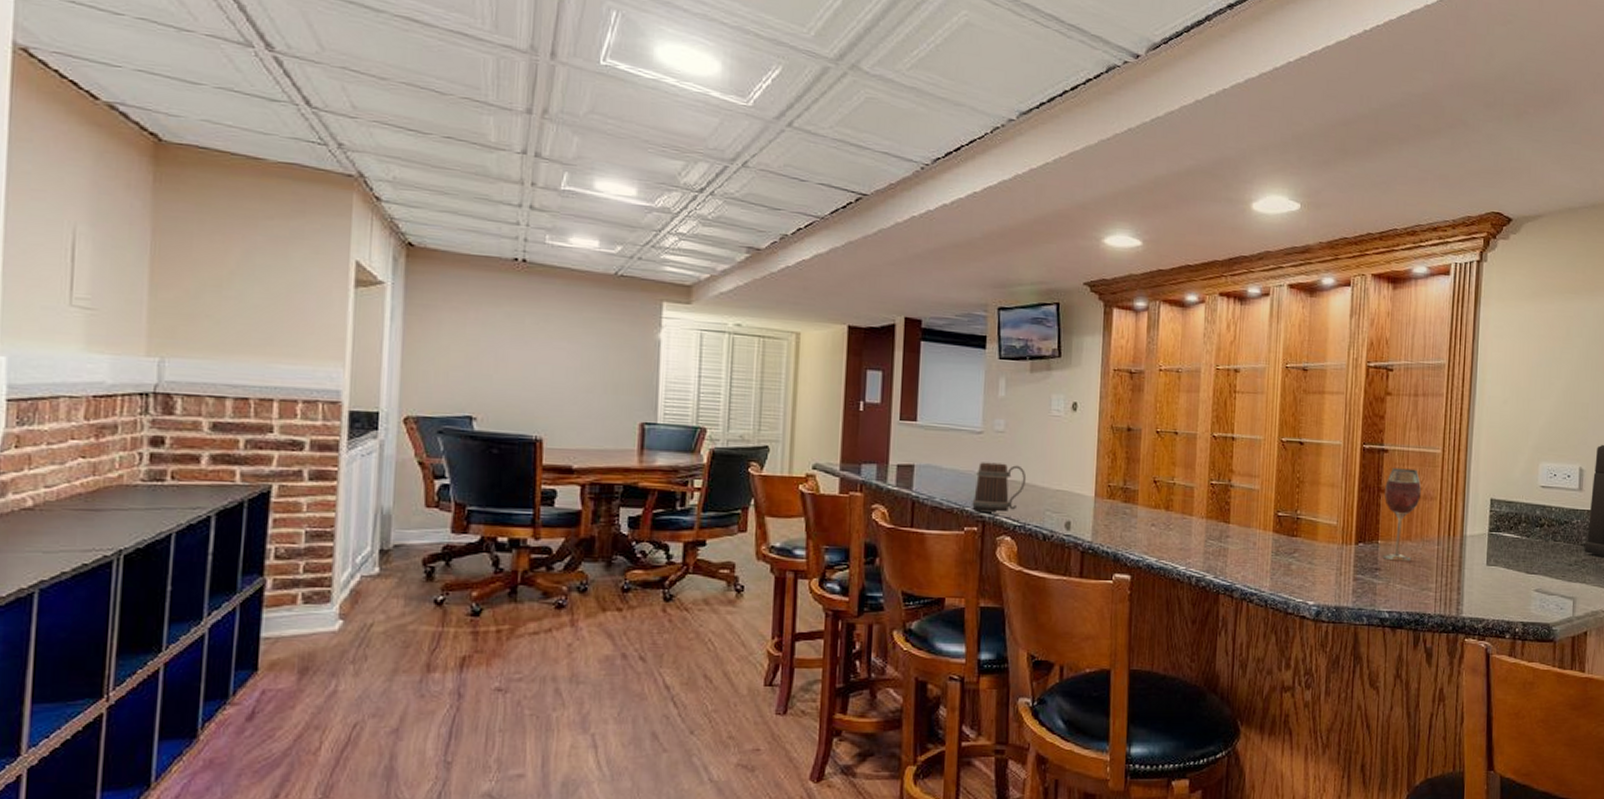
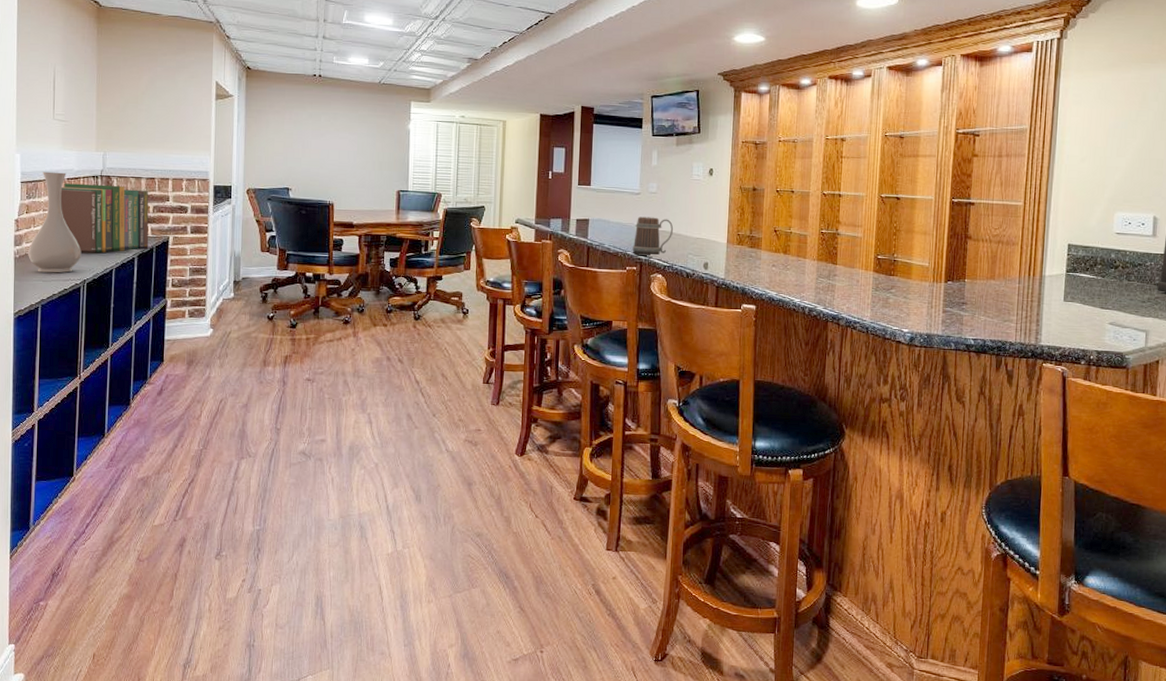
vase: none [17,384,116,540] -> present [28,171,82,273]
books: none [79,402,238,510] -> present [60,183,149,254]
wineglass: present [1382,468,1422,562] -> none [968,218,1005,297]

